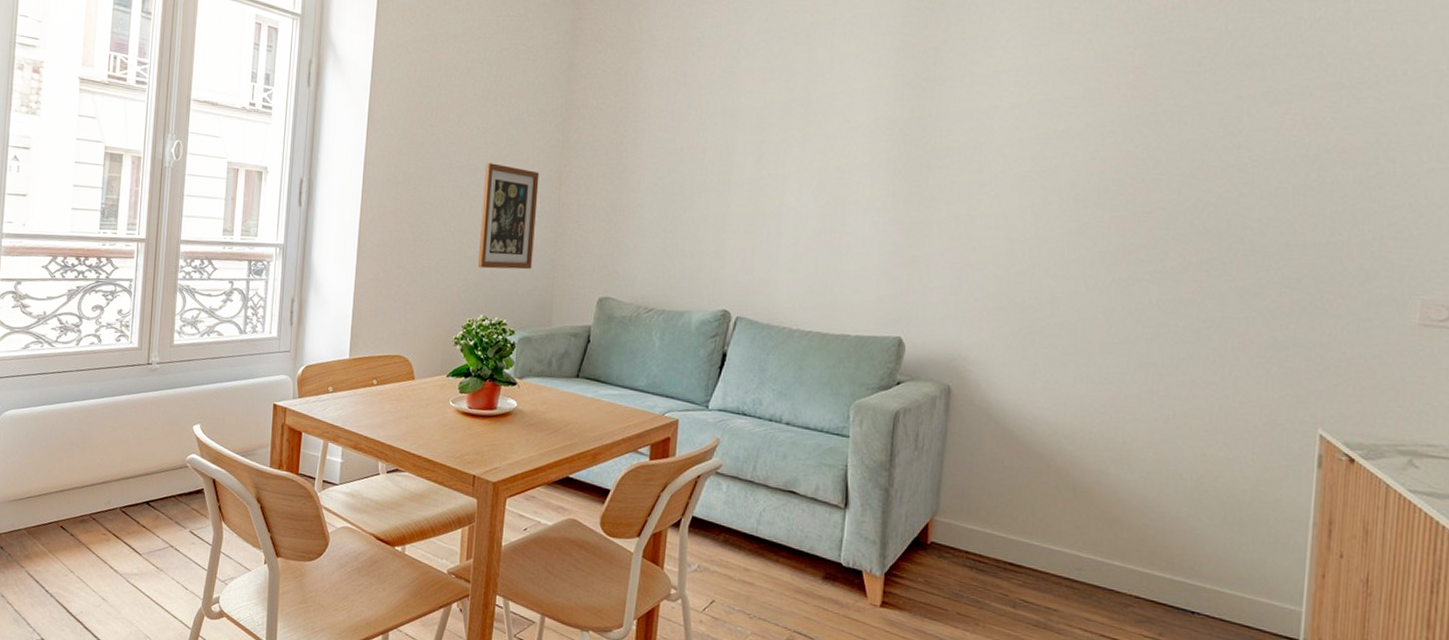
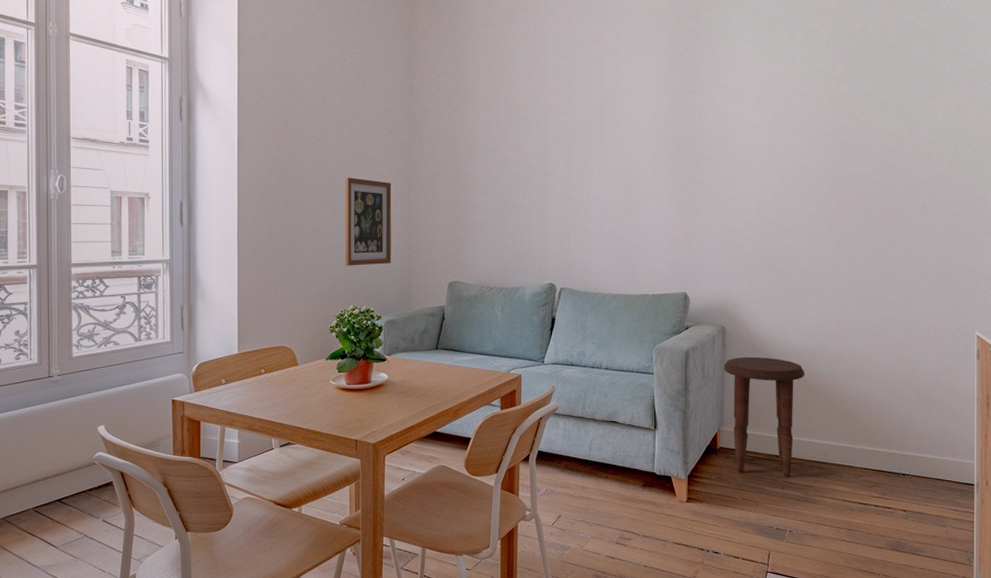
side table: none [944,428,1059,594] -> present [724,356,805,477]

